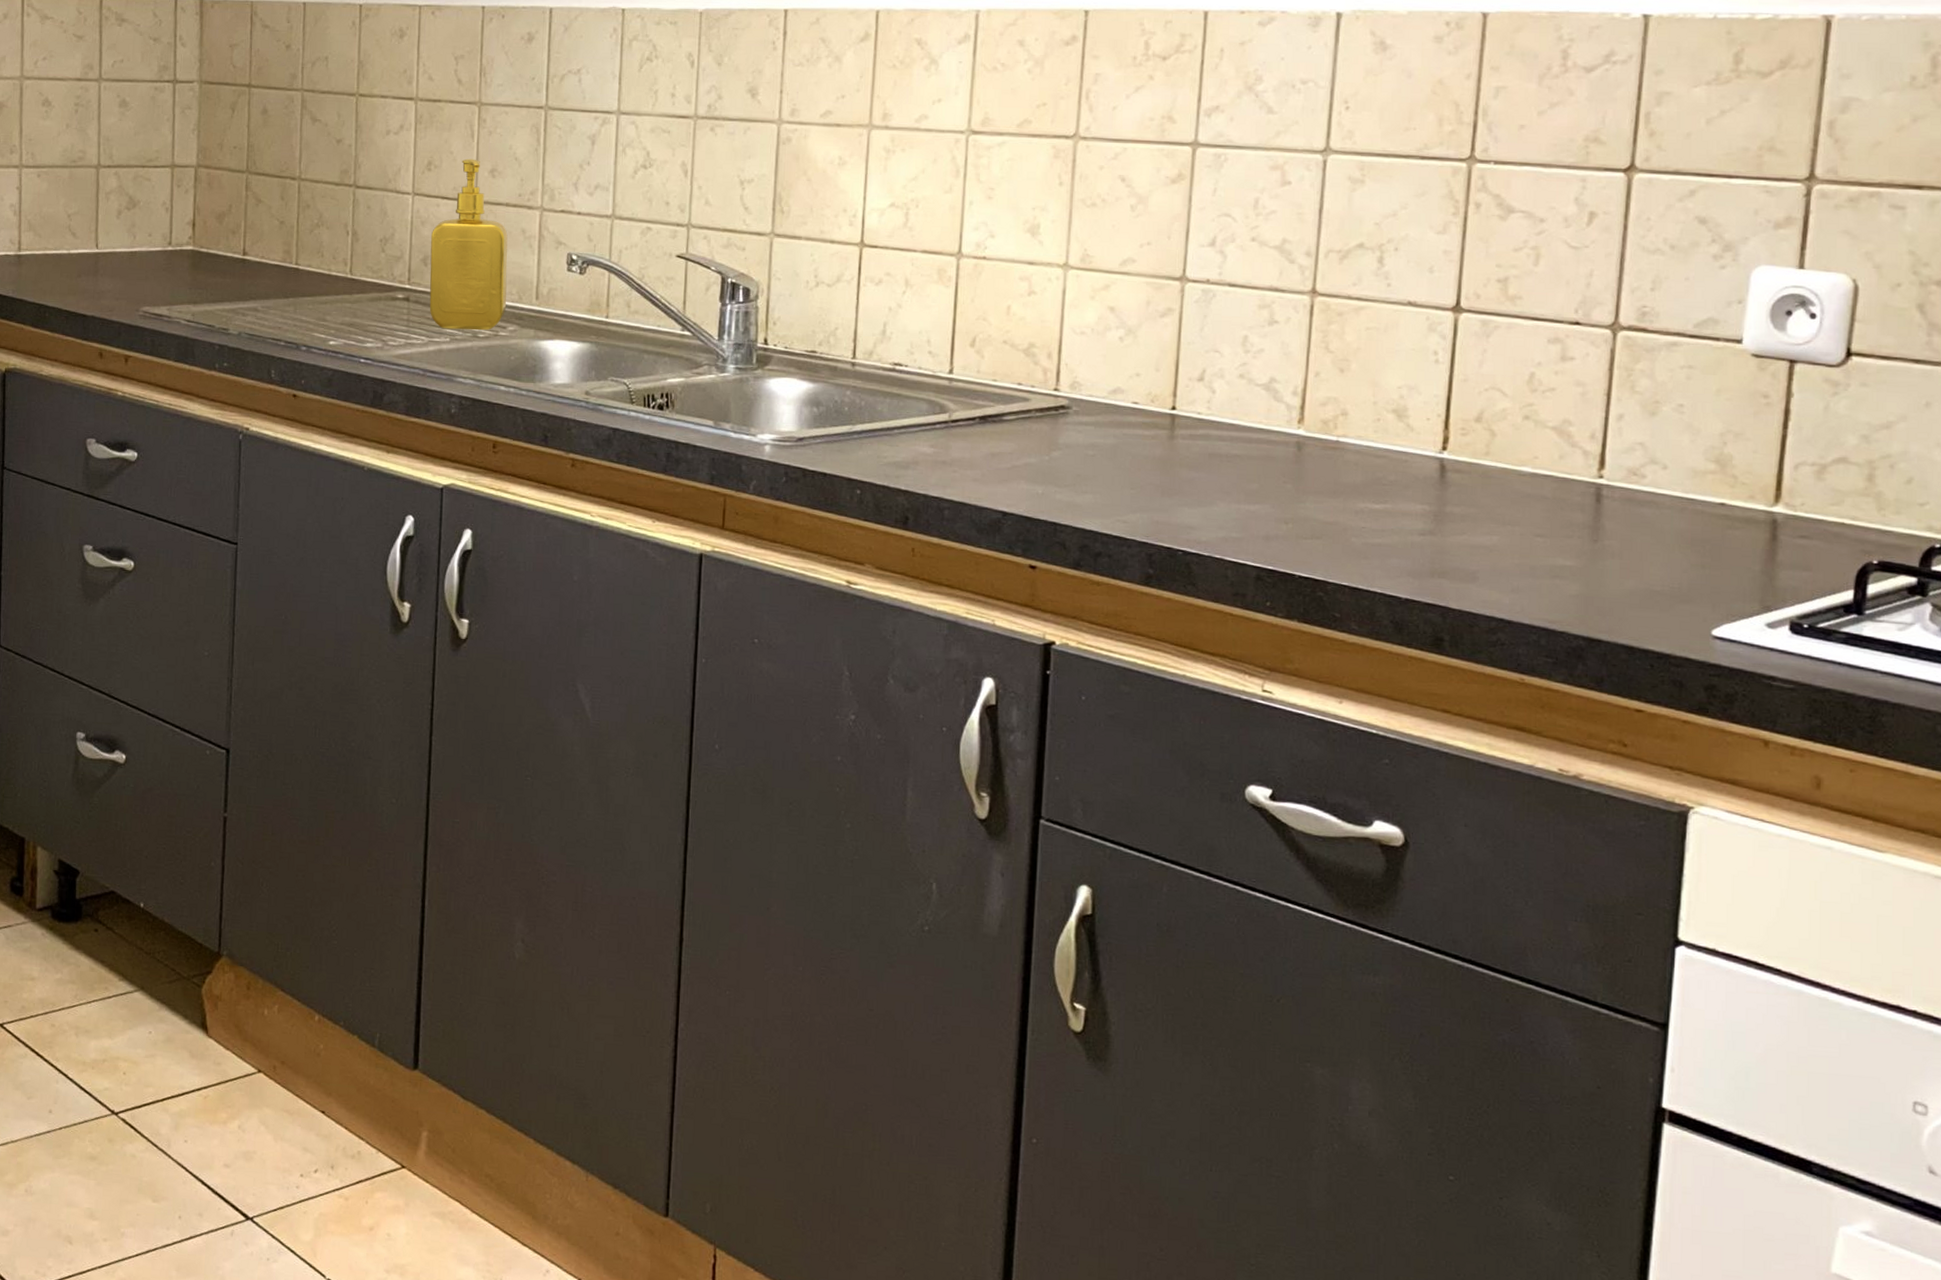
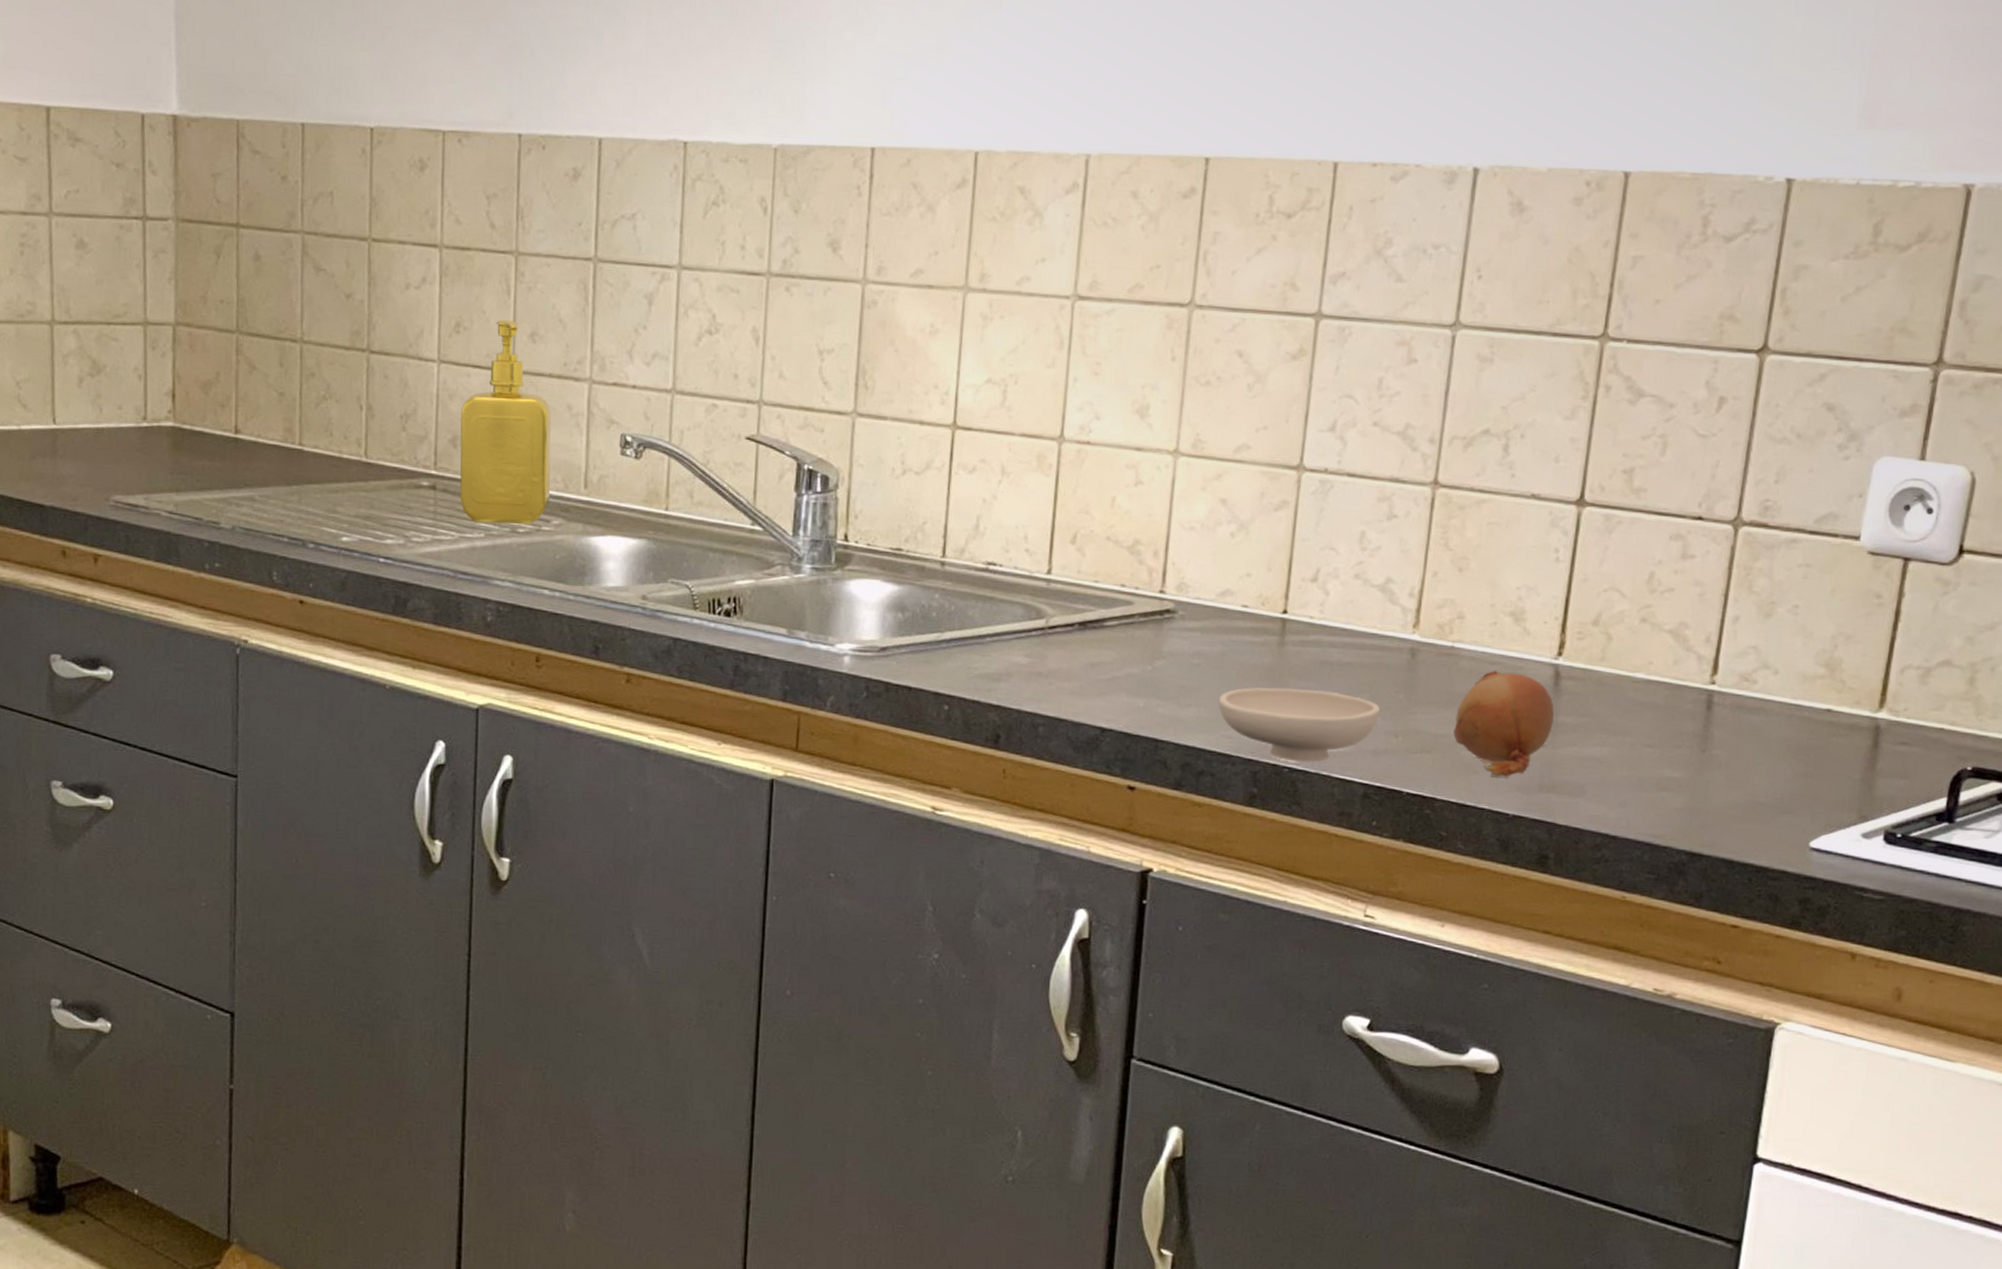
bowl: none [1113,477,1269,546] -> present [1218,687,1380,762]
onion: none [1342,462,1442,563] -> present [1453,670,1554,777]

